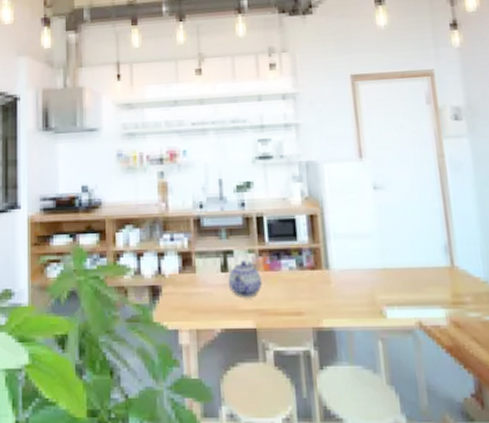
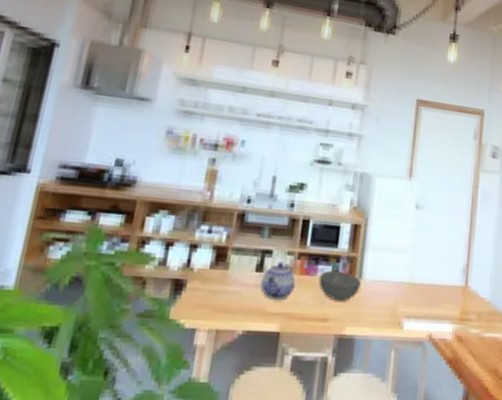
bowl: none [284,263,330,294] -> present [318,270,361,302]

